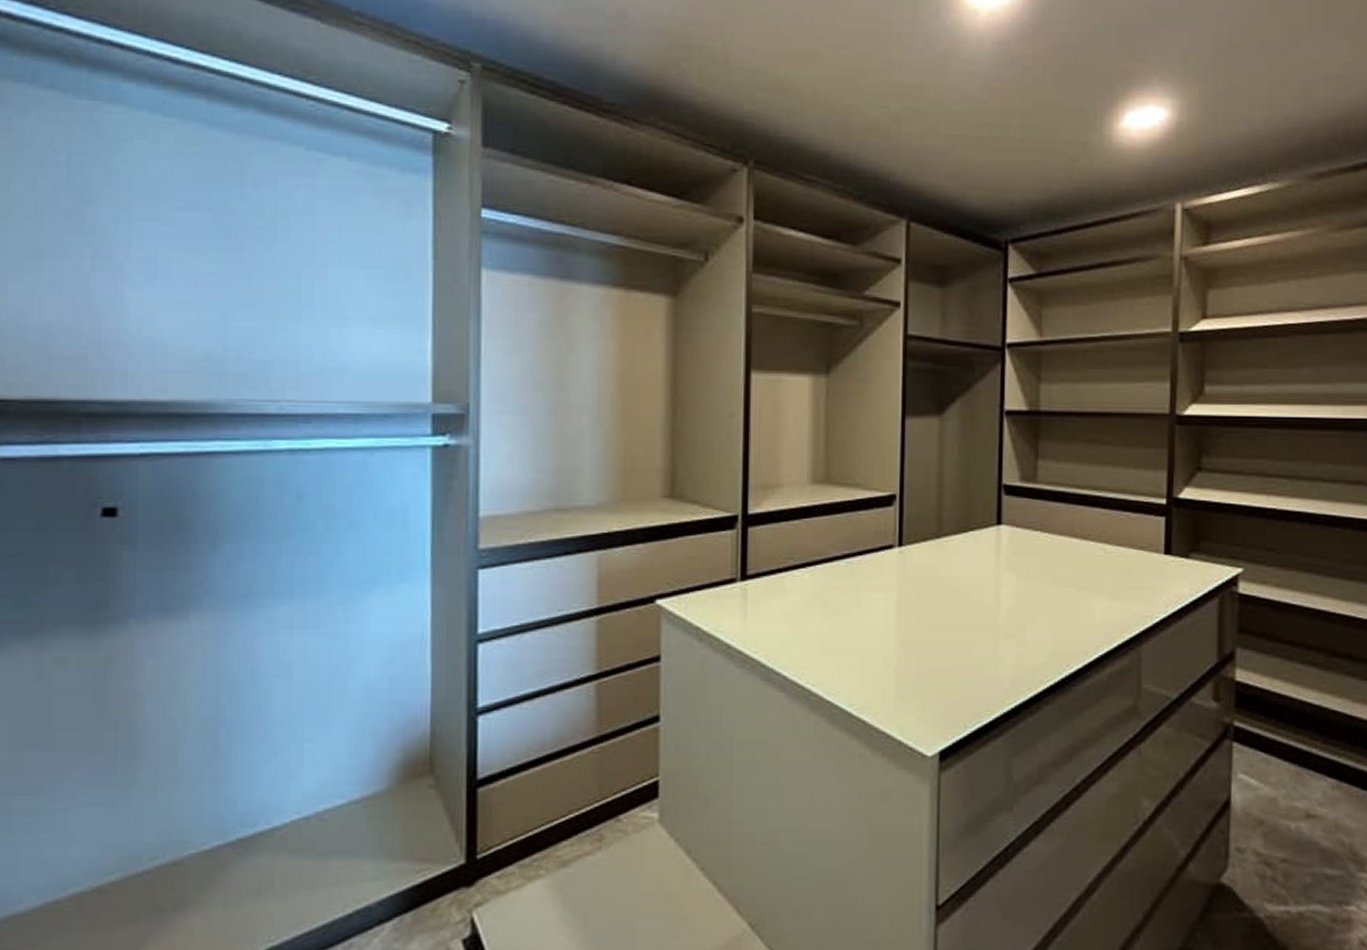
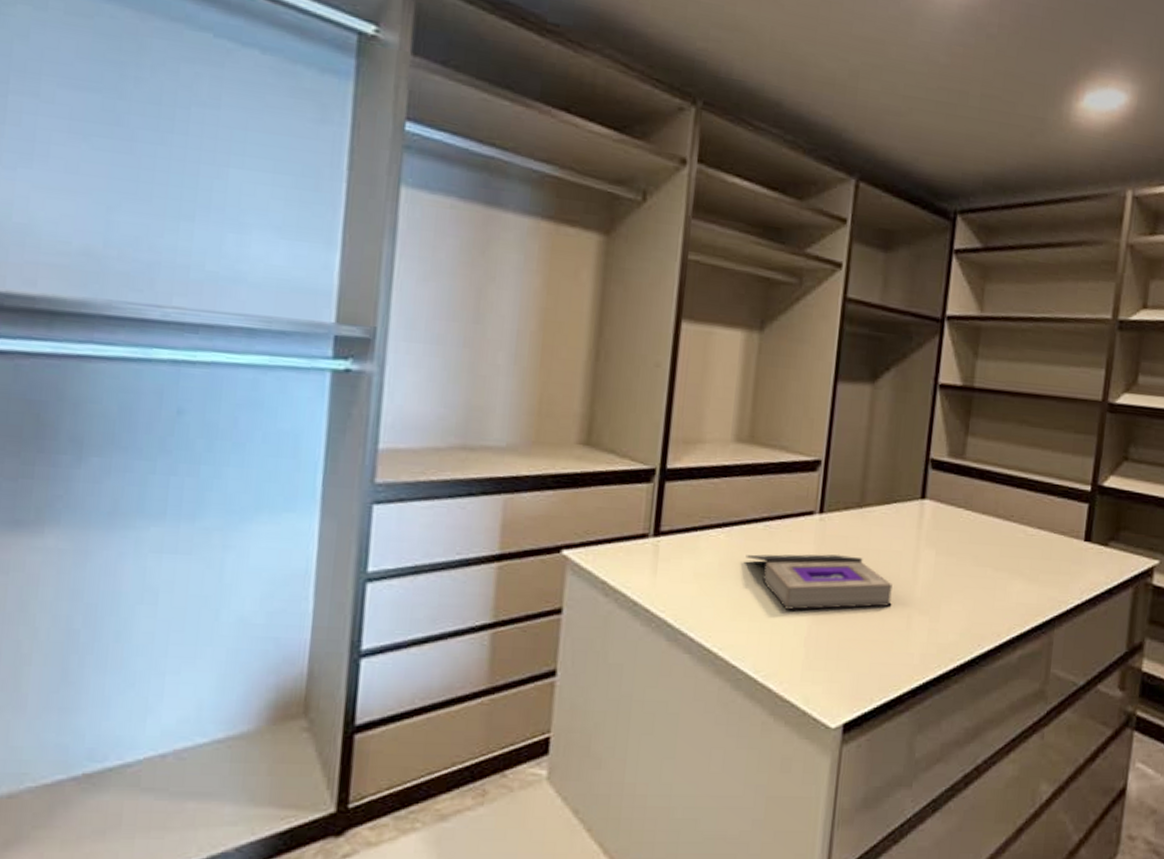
book safe: none [831,585,977,643] -> present [745,554,893,610]

